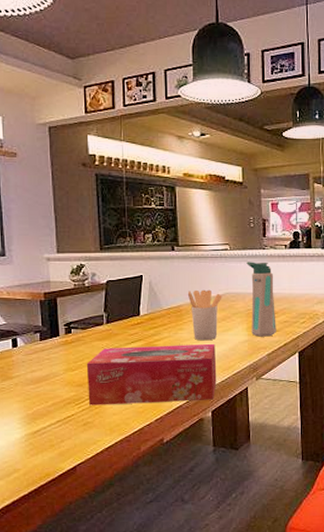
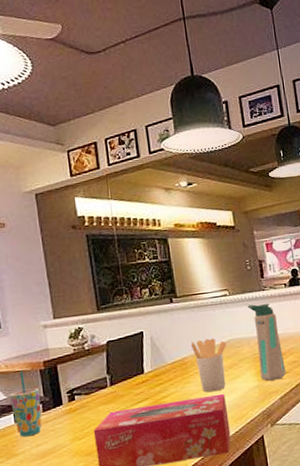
cup: none [10,299,38,362] -> present [10,370,42,438]

